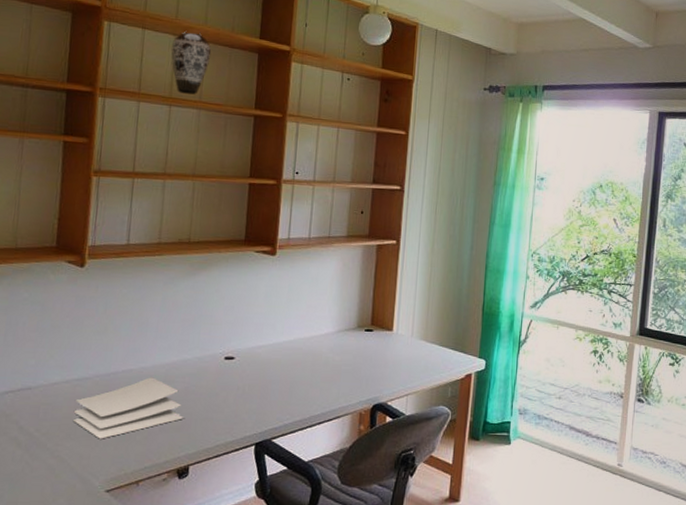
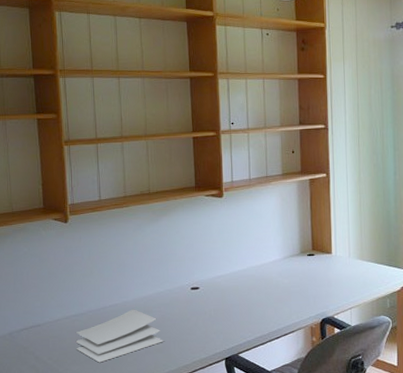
decorative vase: present [170,31,212,95] -> none [113,10,147,66]

